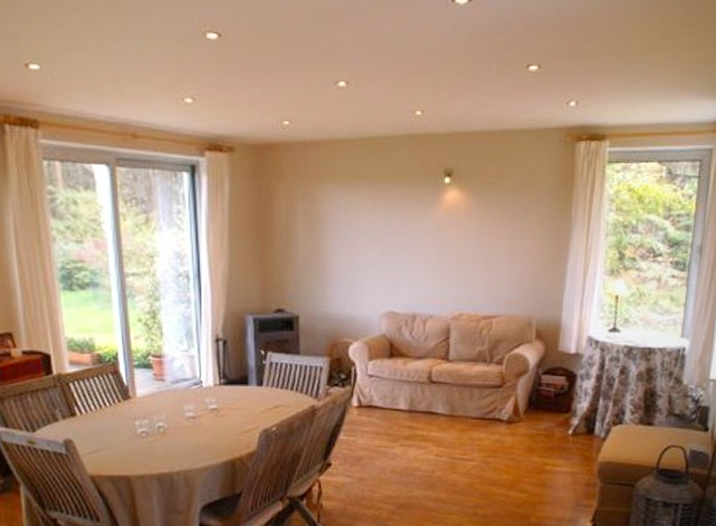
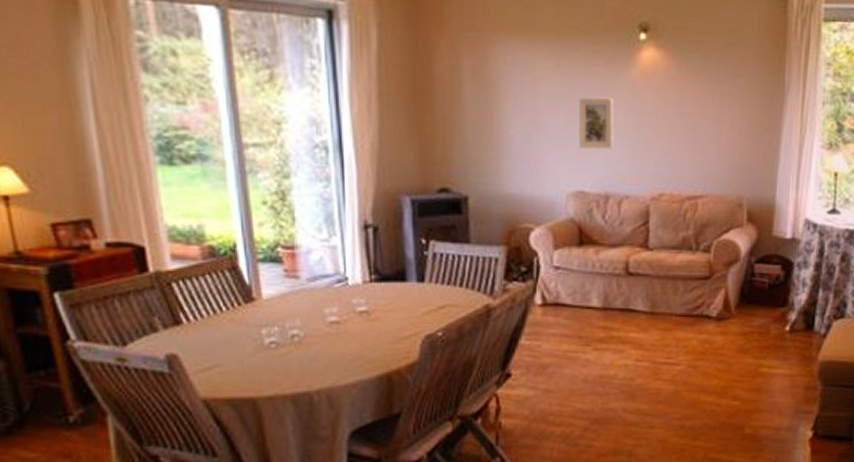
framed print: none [391,232,422,276] -> present [579,97,614,149]

